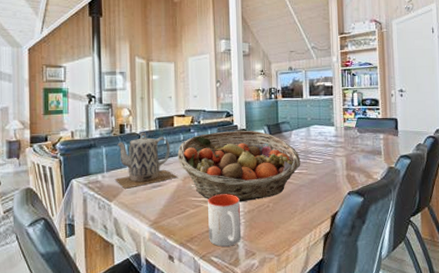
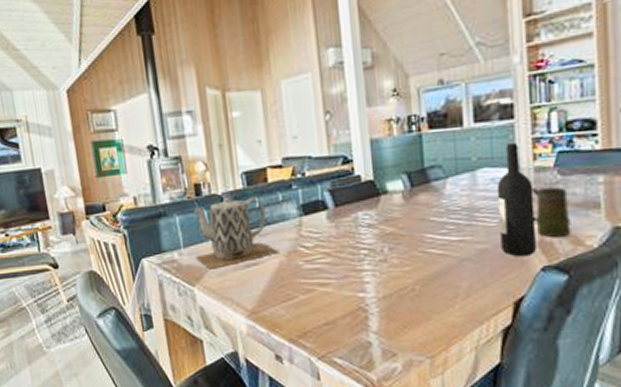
fruit basket: present [177,130,301,202] -> none [276,181,463,285]
mug: present [208,194,242,247] -> none [324,273,375,345]
wine bottle: none [322,111,345,184] -> present [496,143,536,256]
mug: none [343,139,365,172] -> present [532,186,571,237]

